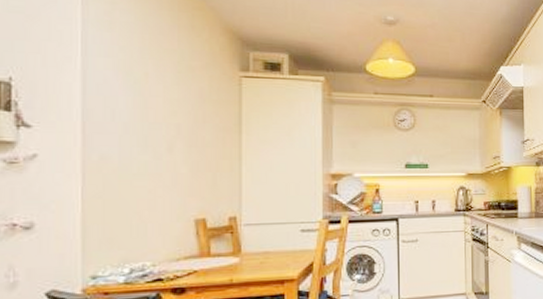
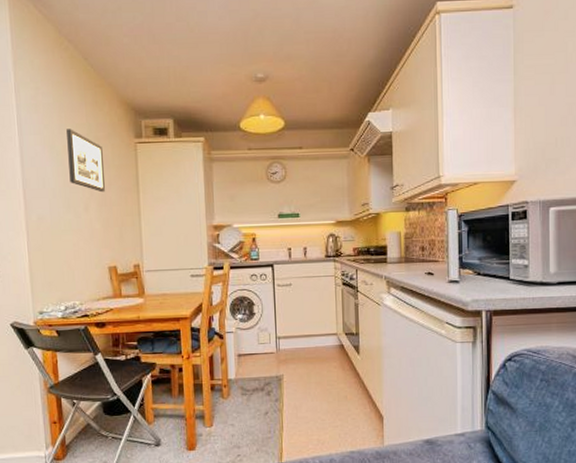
picture frame: none [150,54,197,131] -> present [66,129,105,193]

